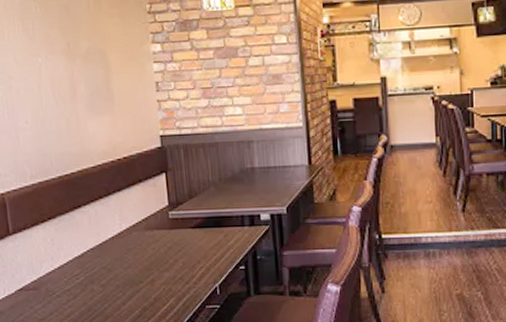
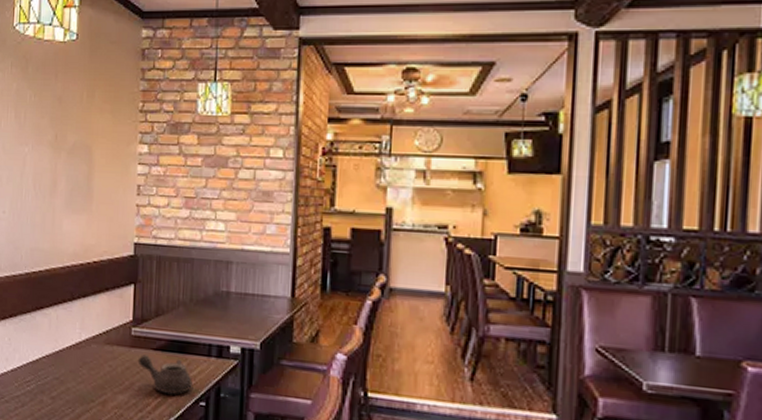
teapot: none [178,232,231,265] -> present [137,354,192,395]

